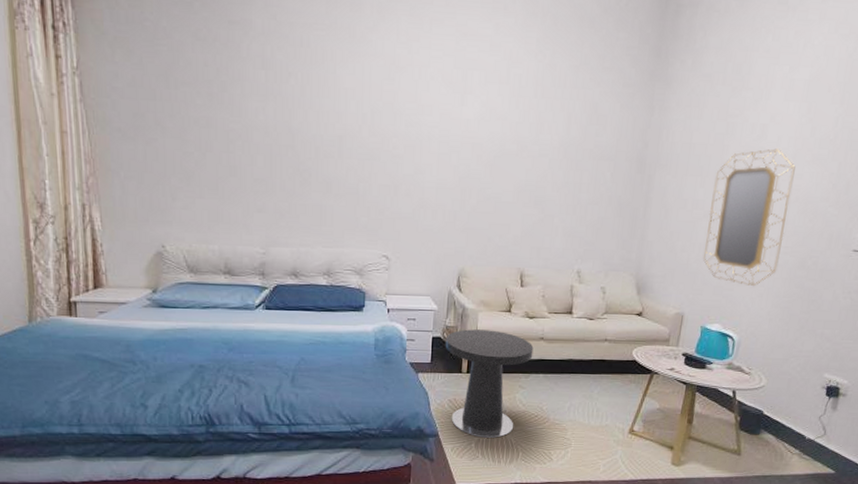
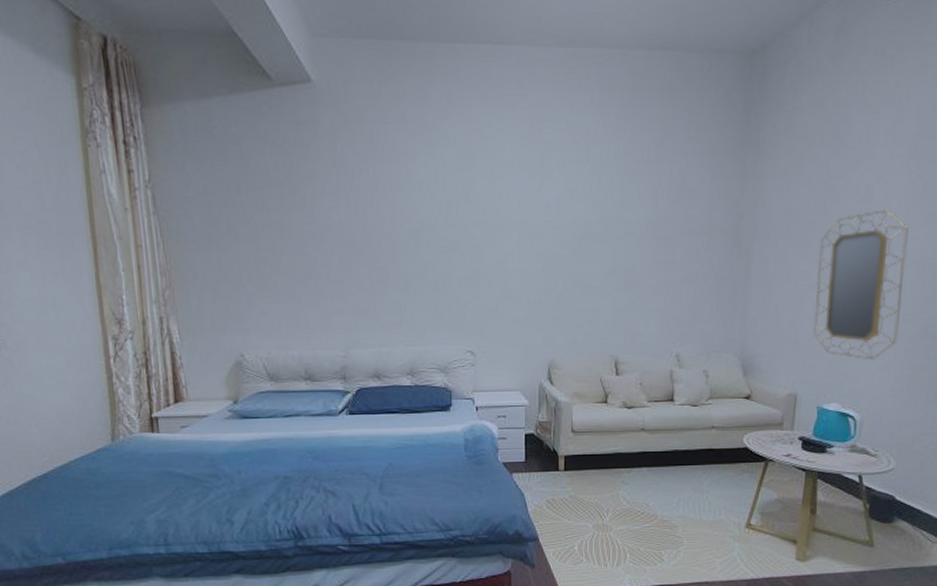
side table: present [445,329,534,438] -> none [539,423,634,540]

